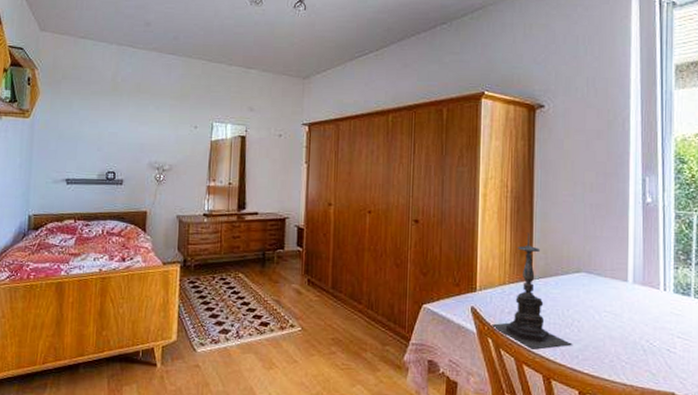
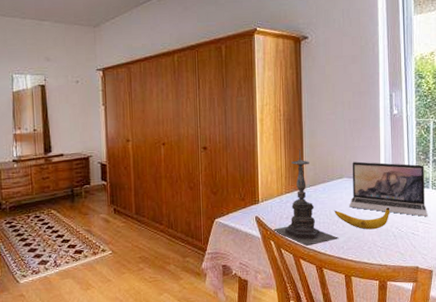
banana: none [568,311,640,339] -> present [334,207,390,230]
laptop: none [587,254,688,331] -> present [349,161,428,217]

